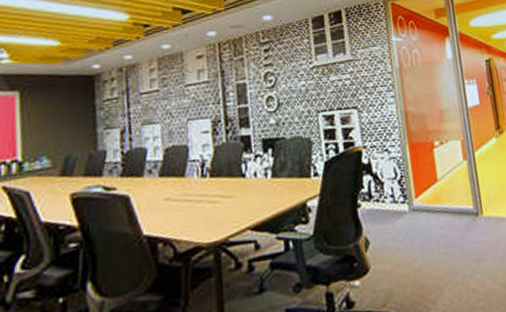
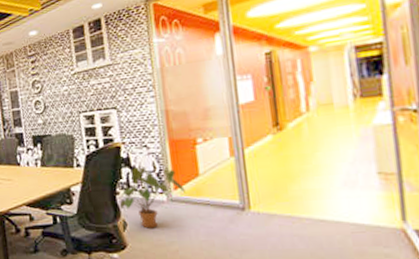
house plant: none [361,173,427,245] -> present [119,167,187,228]

